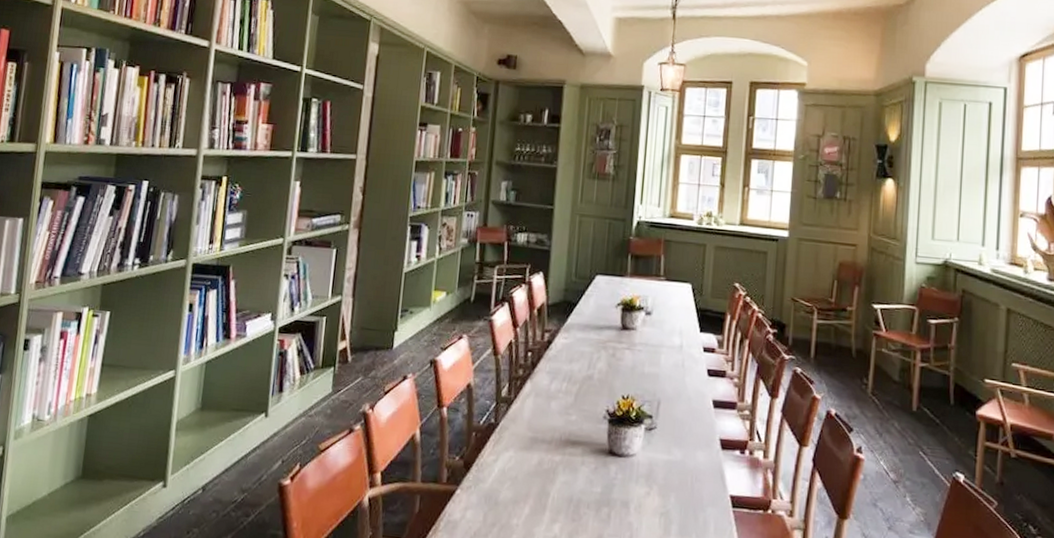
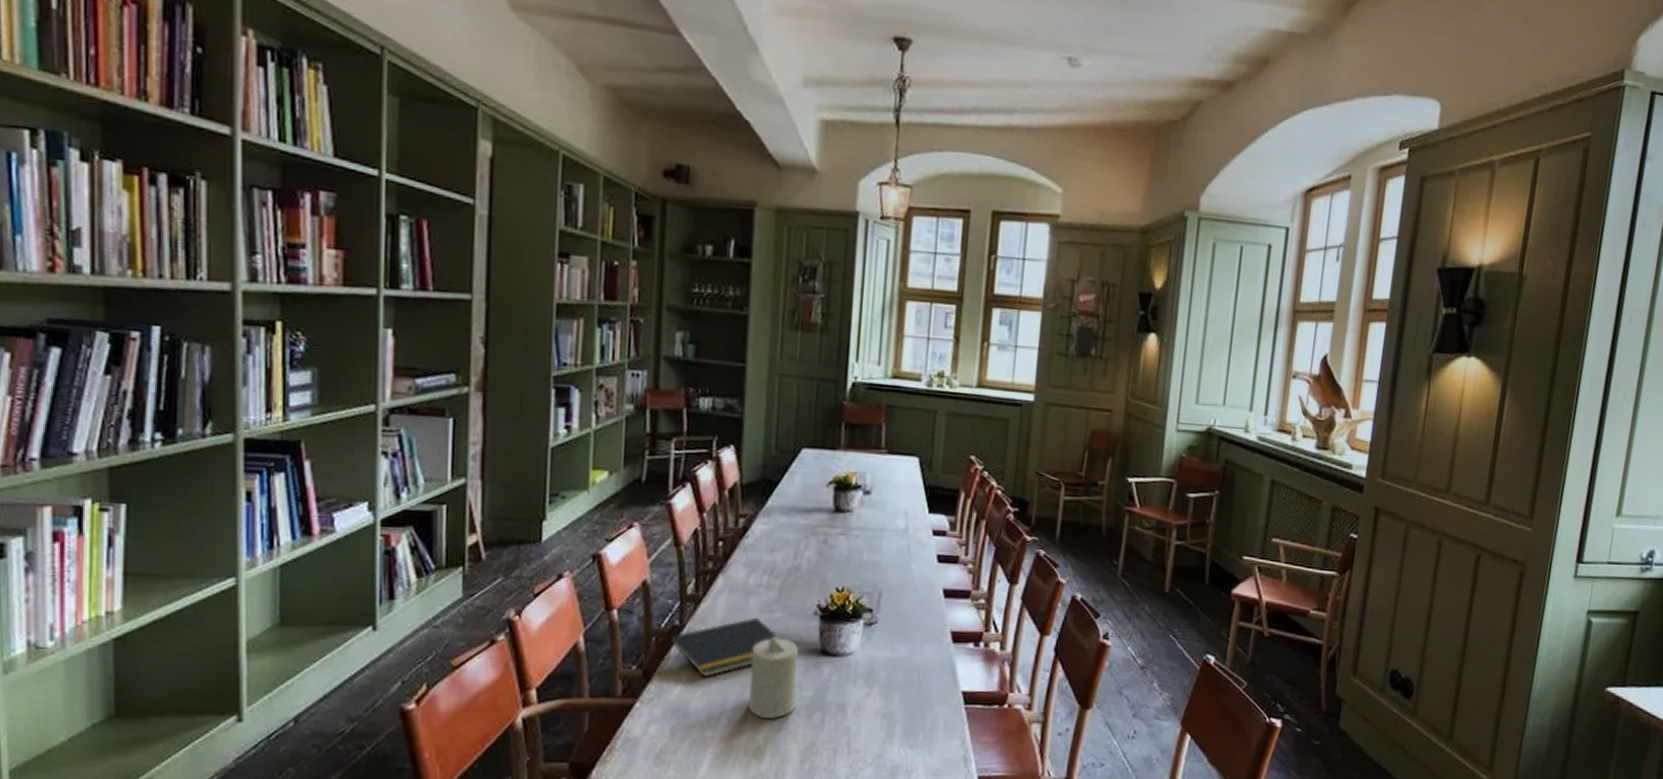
notepad: none [483,418,576,471] -> present [666,617,781,678]
candle: none [547,435,590,511] -> present [748,635,799,718]

